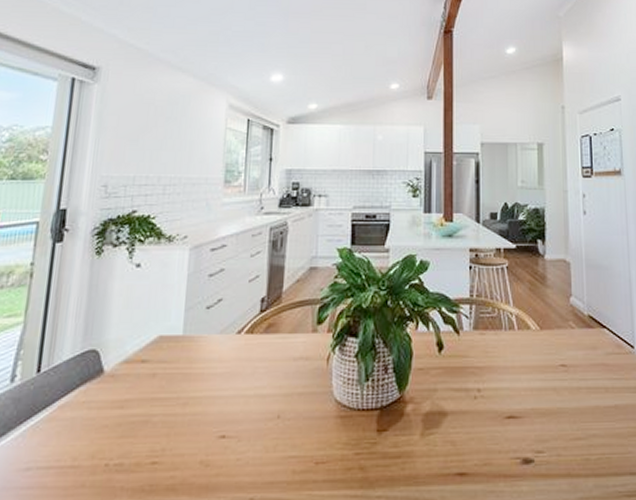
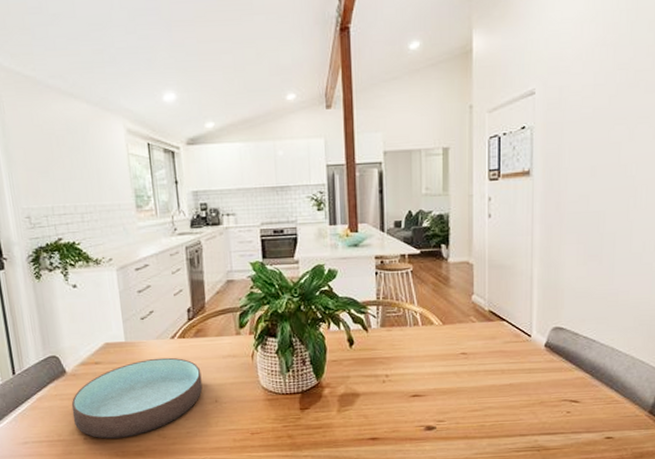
bowl: none [97,357,266,466] -> present [71,357,203,439]

